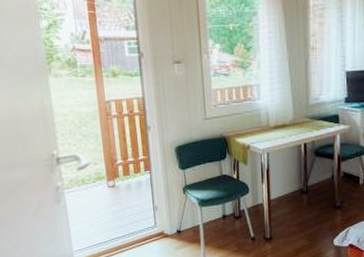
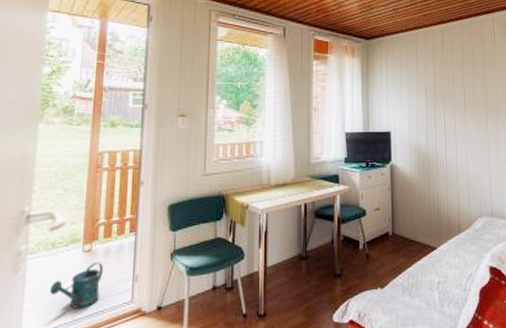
watering can: none [87,195,128,231] -> present [49,262,104,309]

